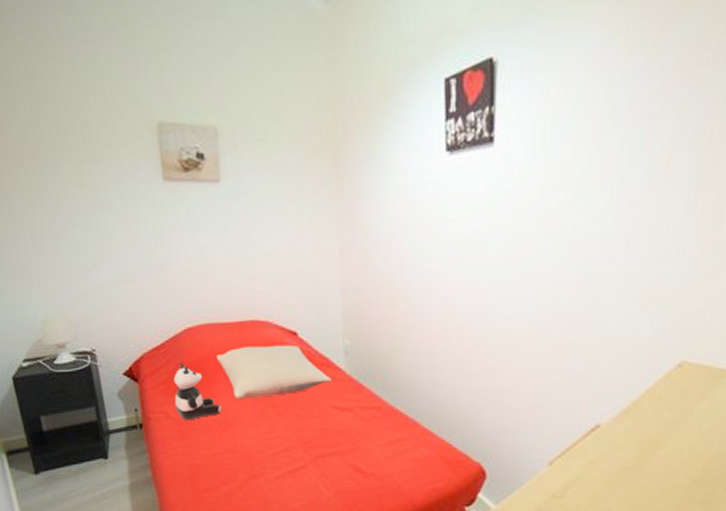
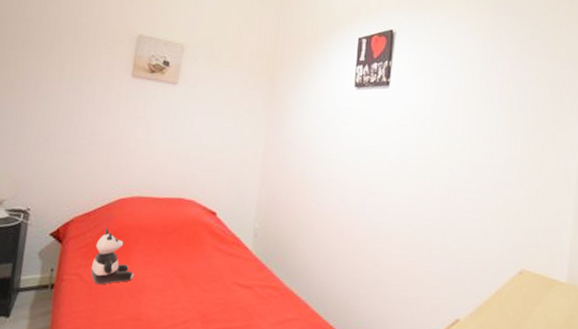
pillow: present [217,344,331,400] -> none [140,220,239,269]

